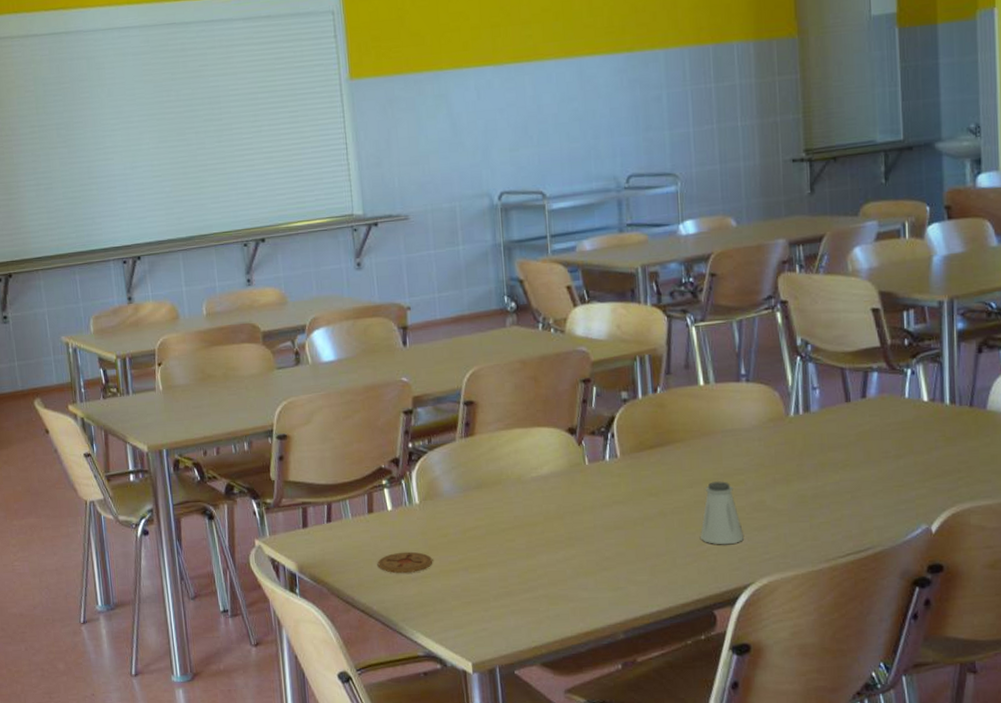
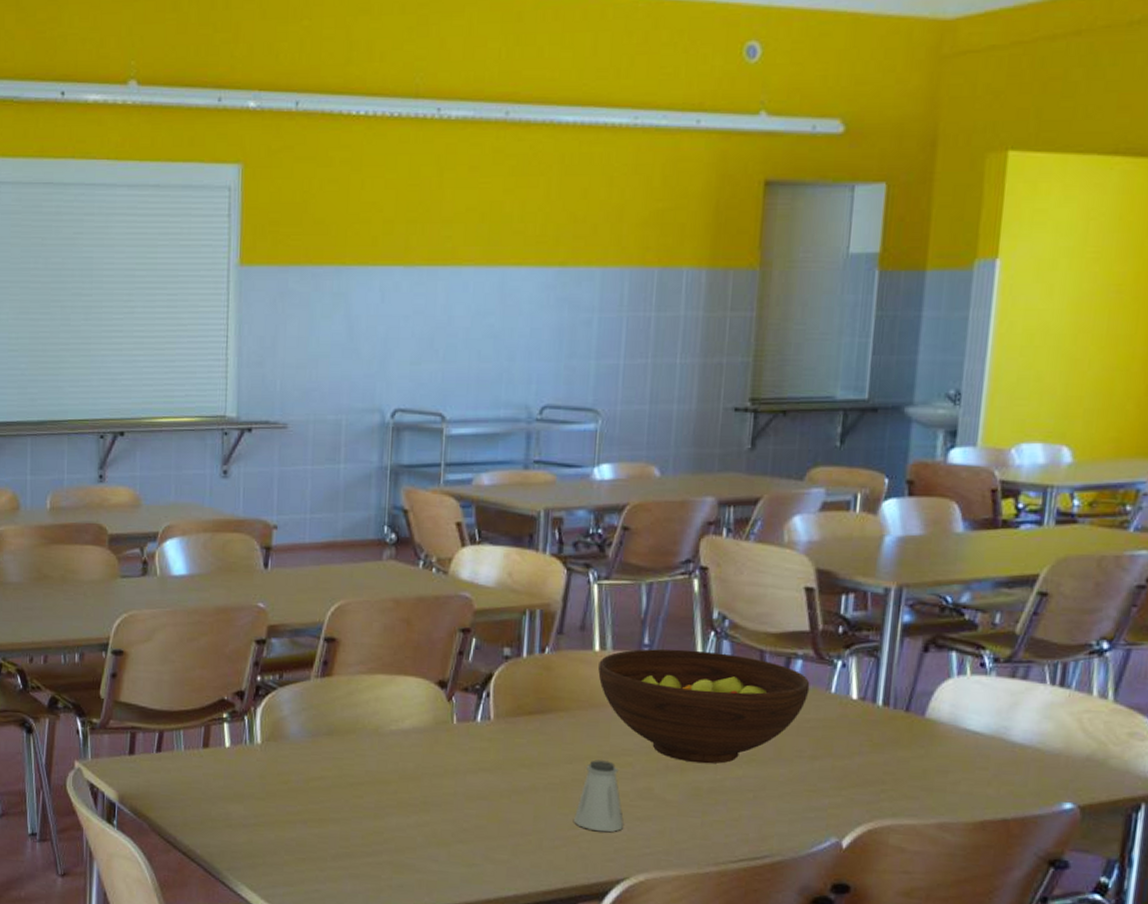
coaster: present [377,551,433,574] -> none [206,794,269,819]
fruit bowl: none [705,374,887,474] -> present [598,649,810,764]

